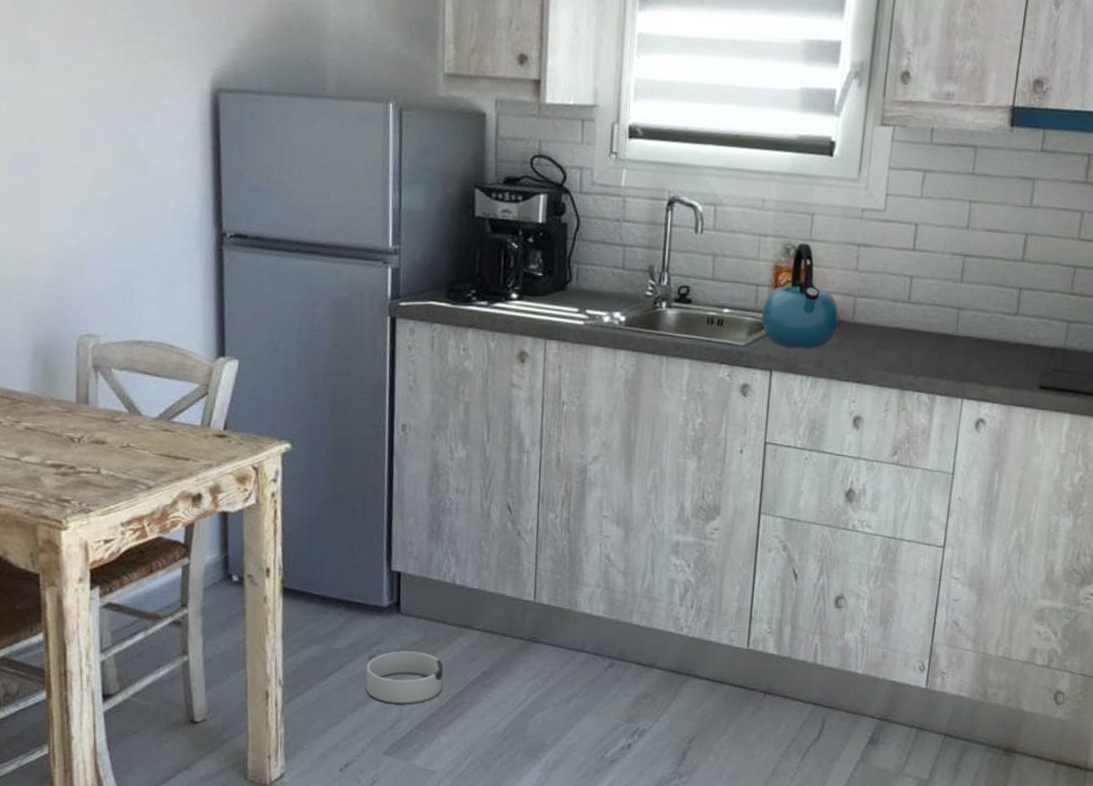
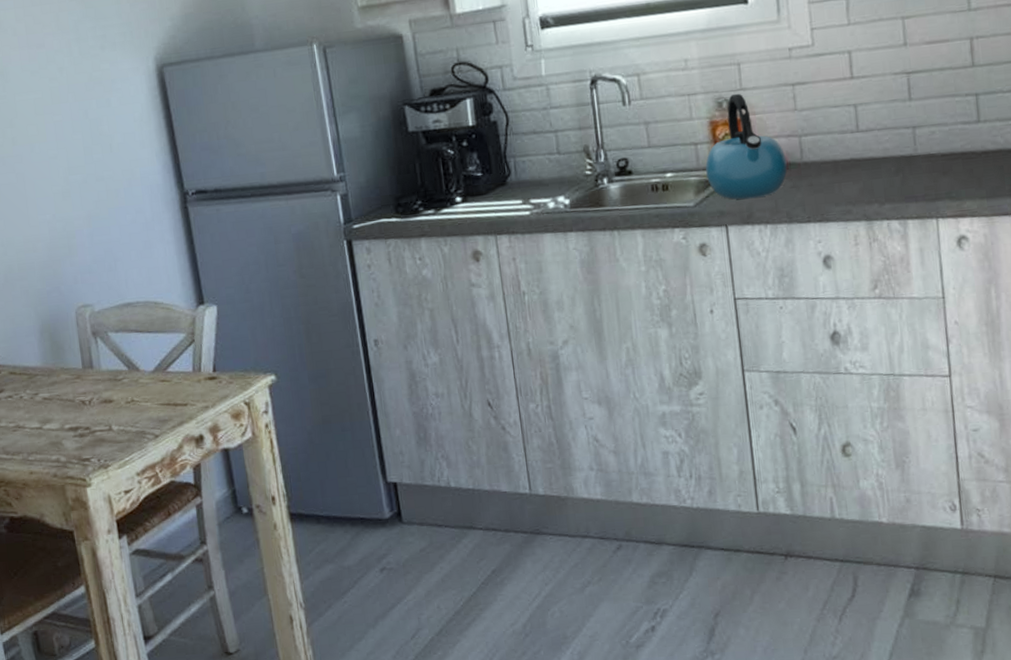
pet bowl: present [365,651,444,705] -> none [379,558,456,614]

